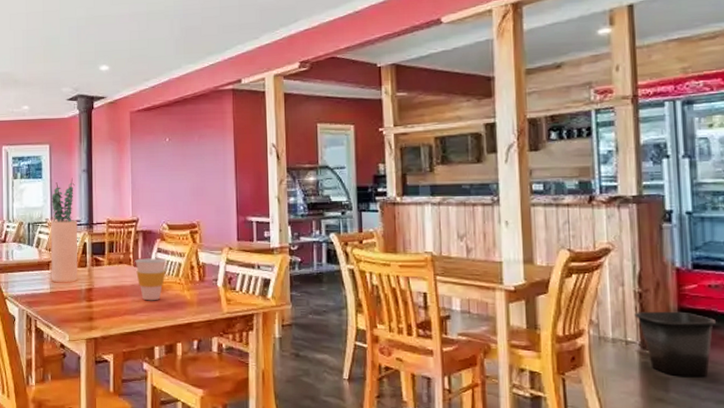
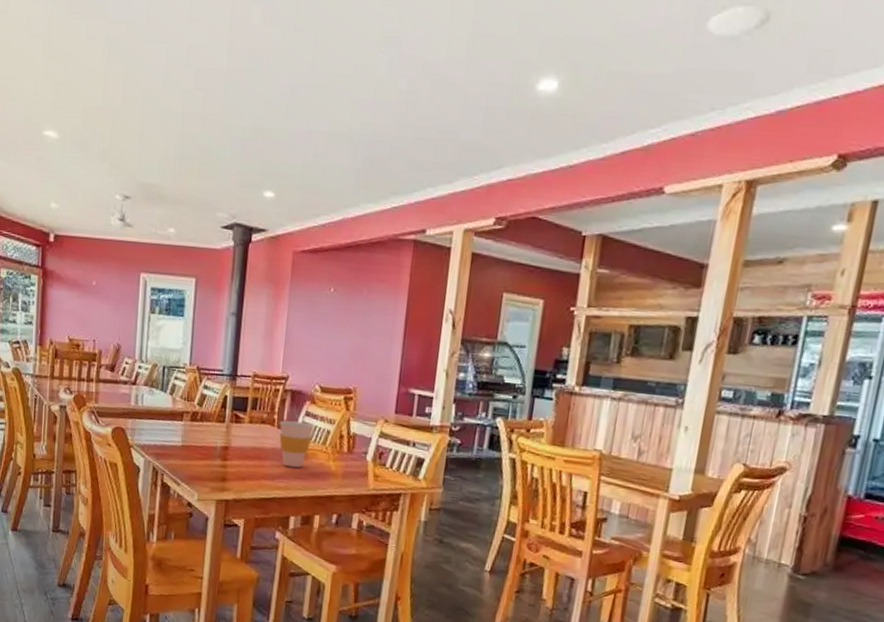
vase: present [51,178,78,283] -> none [184,320,221,438]
waste bin: present [634,311,717,377] -> none [794,535,874,606]

